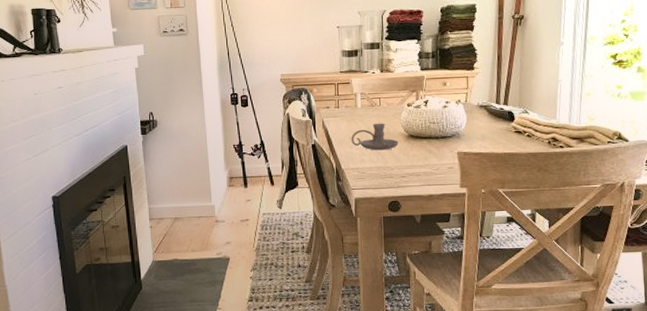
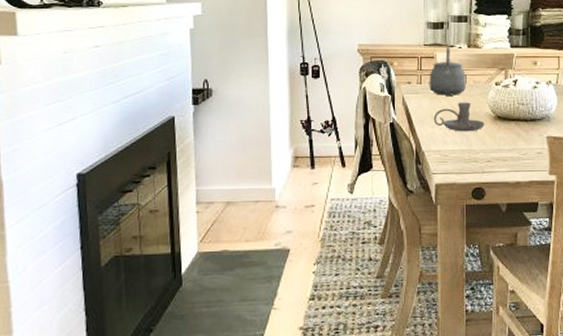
tea kettle: none [346,73,380,118] -> present [429,47,467,96]

